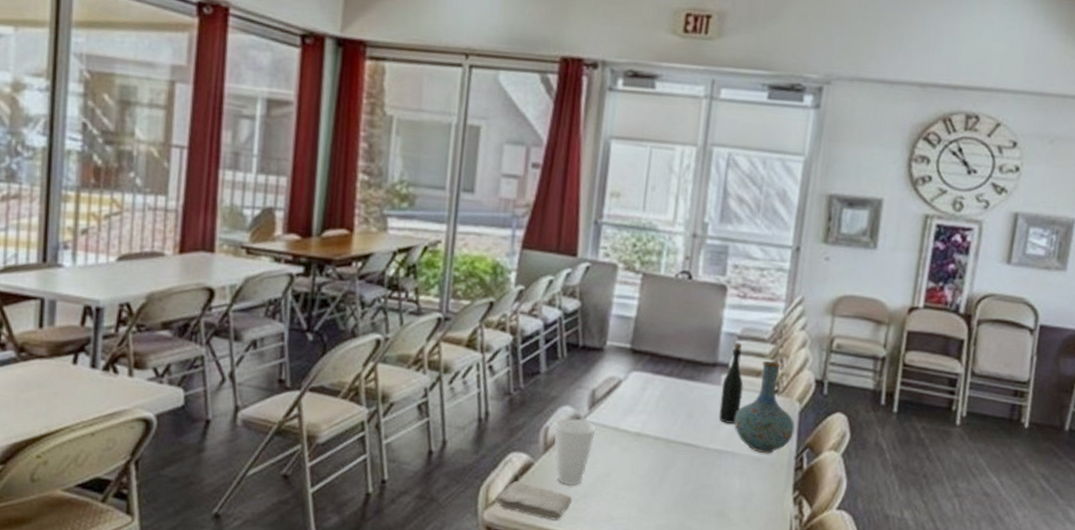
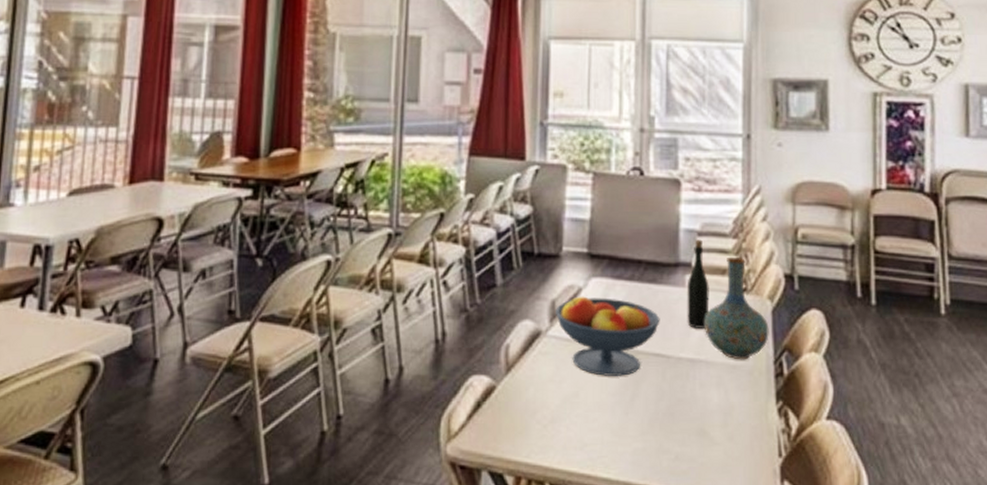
washcloth: present [496,481,573,520] -> none [458,408,541,451]
cup: present [554,418,596,485] -> none [514,333,559,408]
fruit bowl: none [595,387,694,461] -> present [556,296,660,376]

